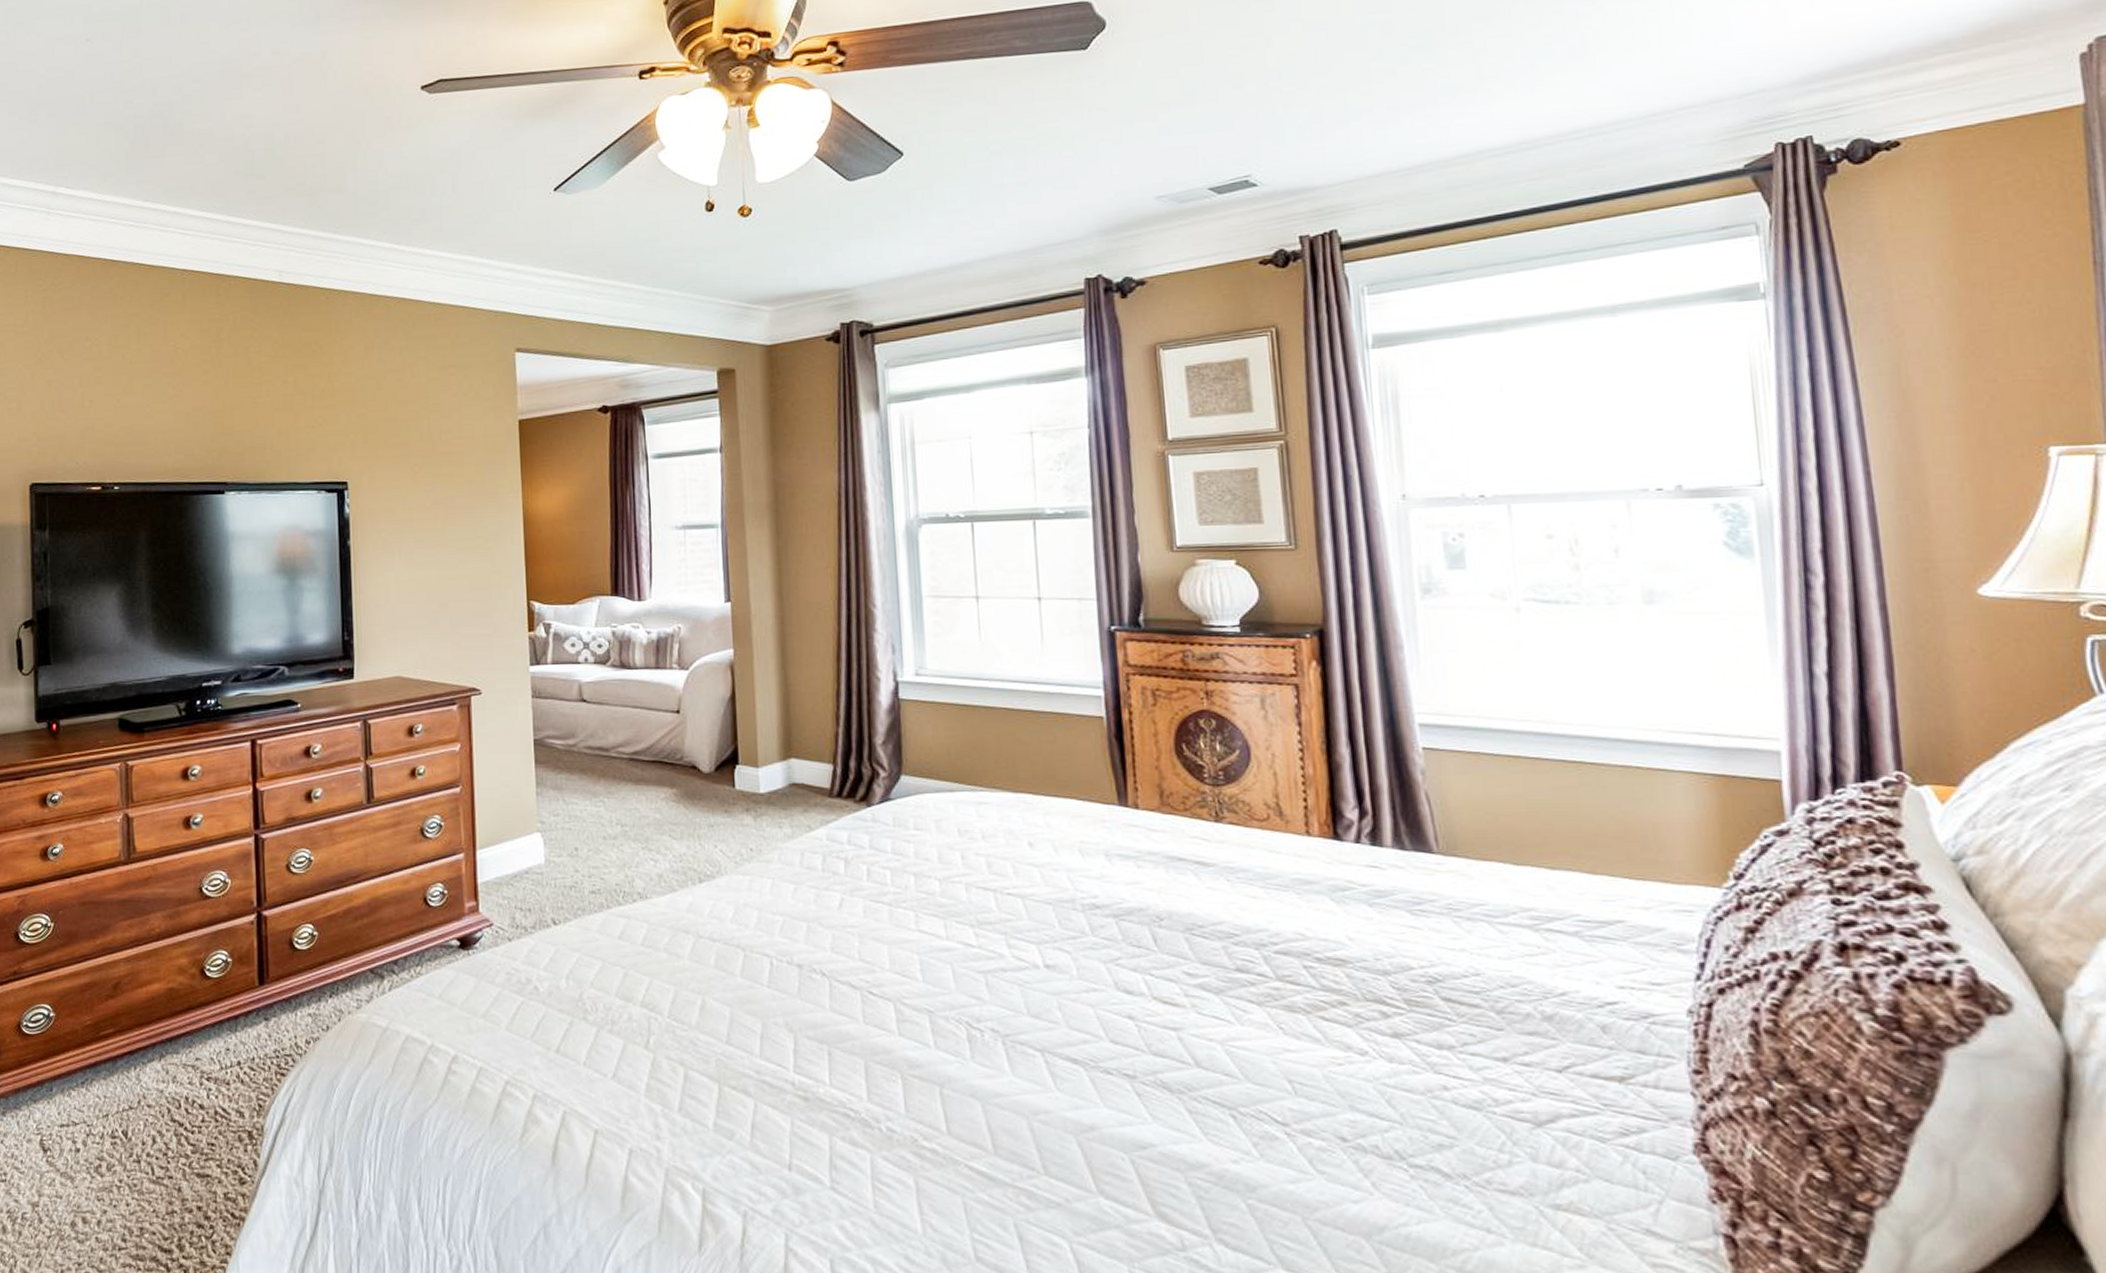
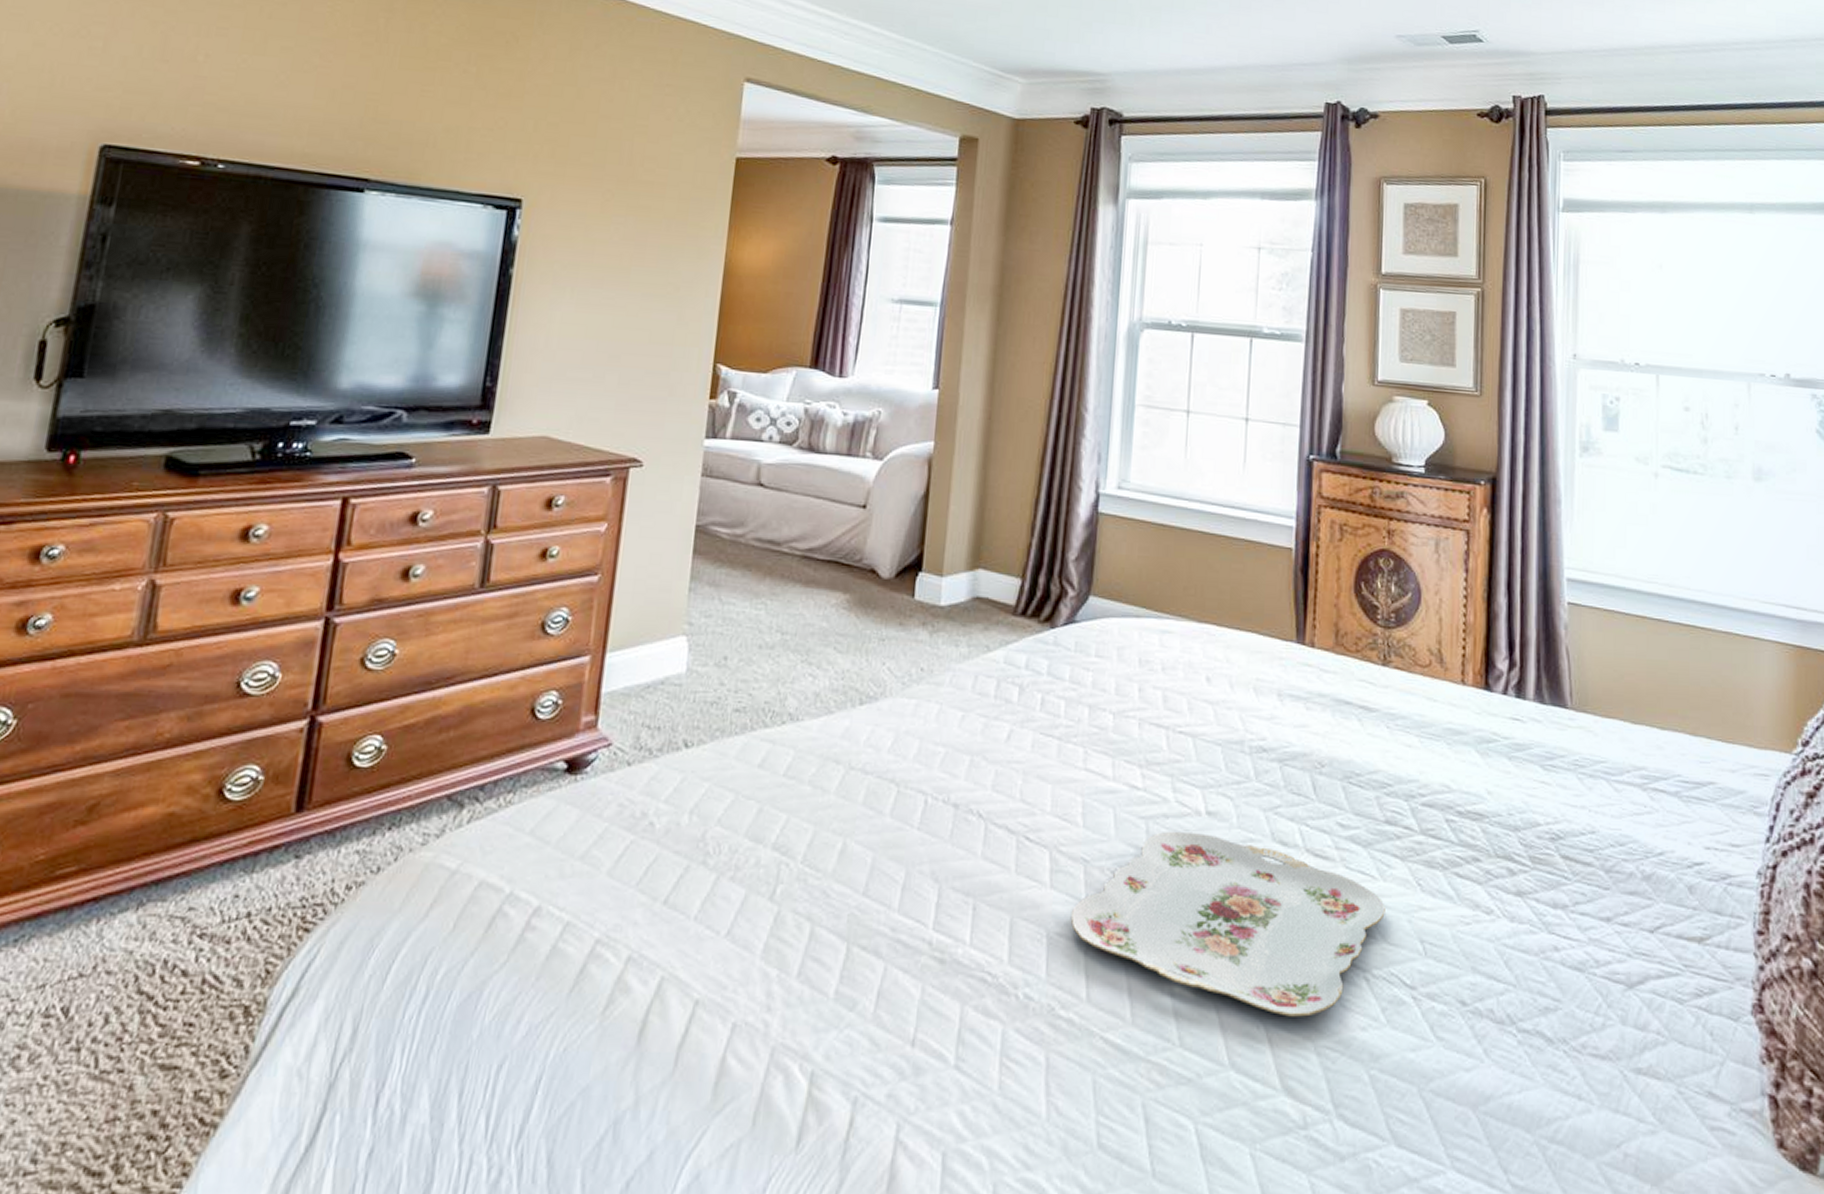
serving tray: none [921,983,1246,1150] -> present [1070,831,1385,1017]

